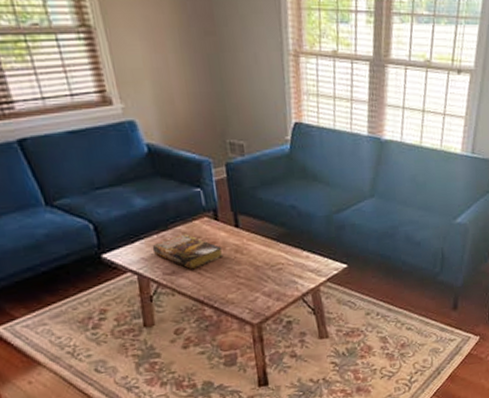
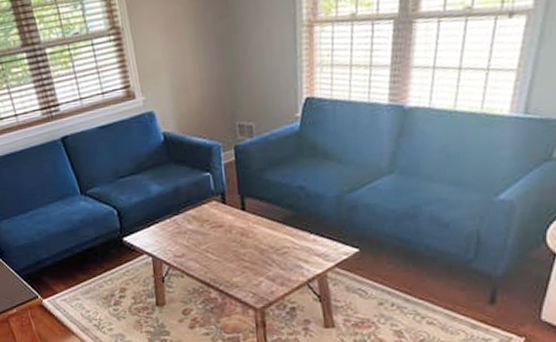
book: present [152,234,224,269] -> none [165,217,230,252]

